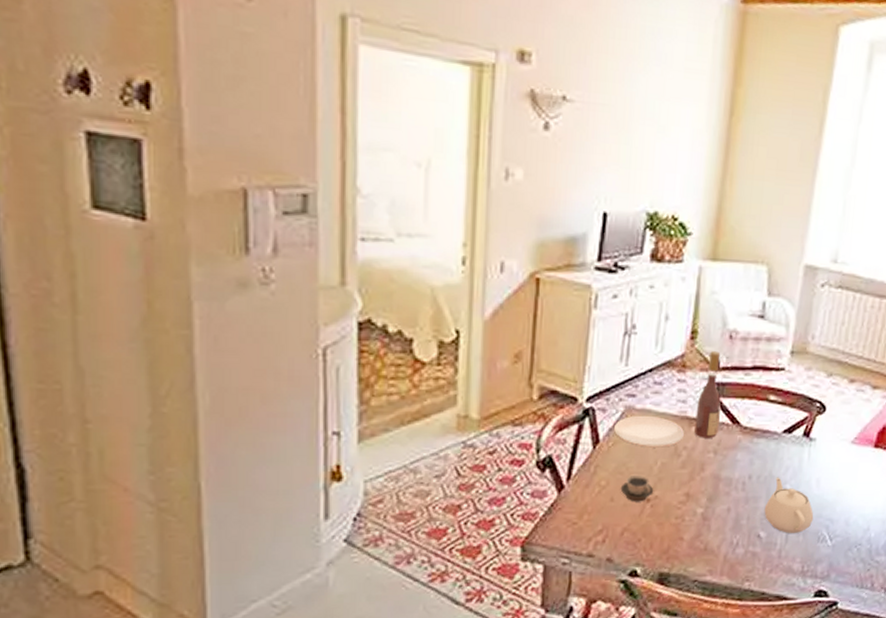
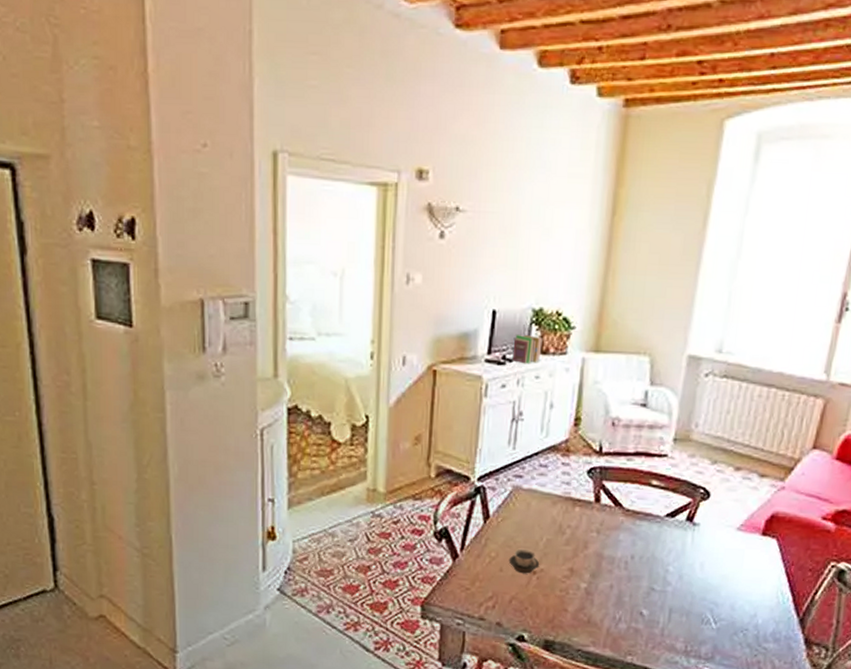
plate: present [614,415,685,448] -> none [503,494,569,525]
books: none [625,239,658,273] -> present [512,334,543,364]
wine bottle: present [693,351,721,438] -> none [577,437,604,519]
teapot: present [764,477,814,533] -> none [646,558,698,614]

